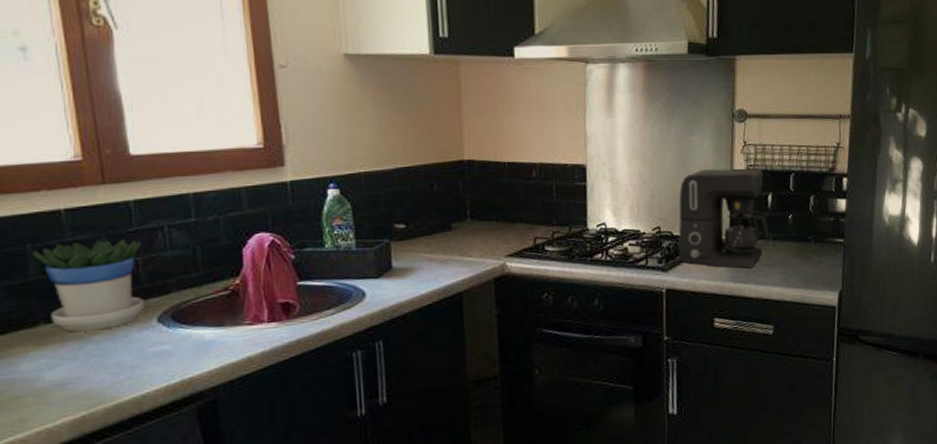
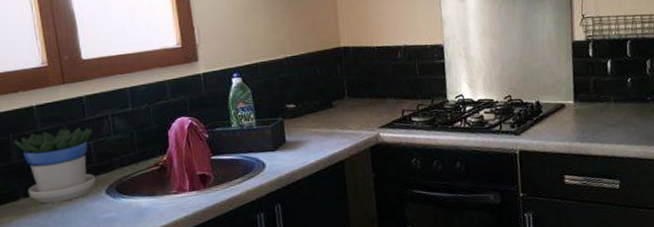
coffee maker: present [678,168,769,268] -> none [526,38,611,129]

